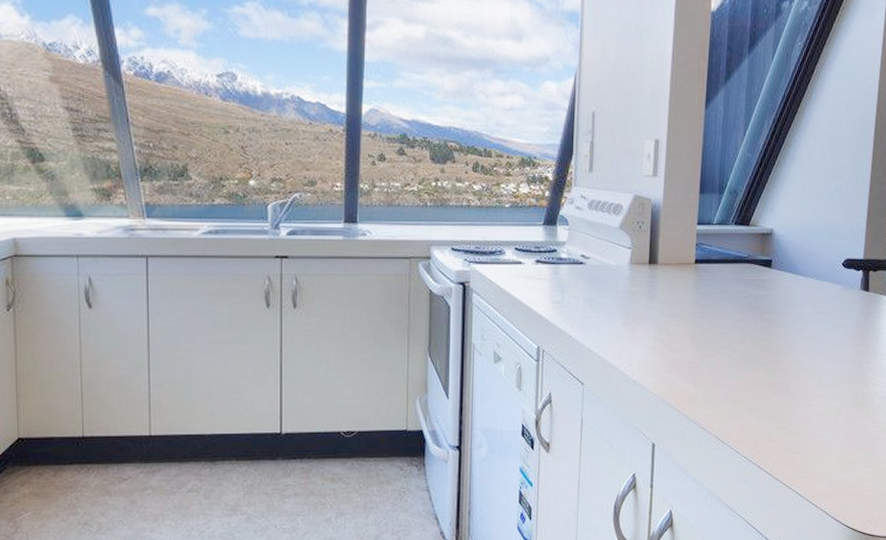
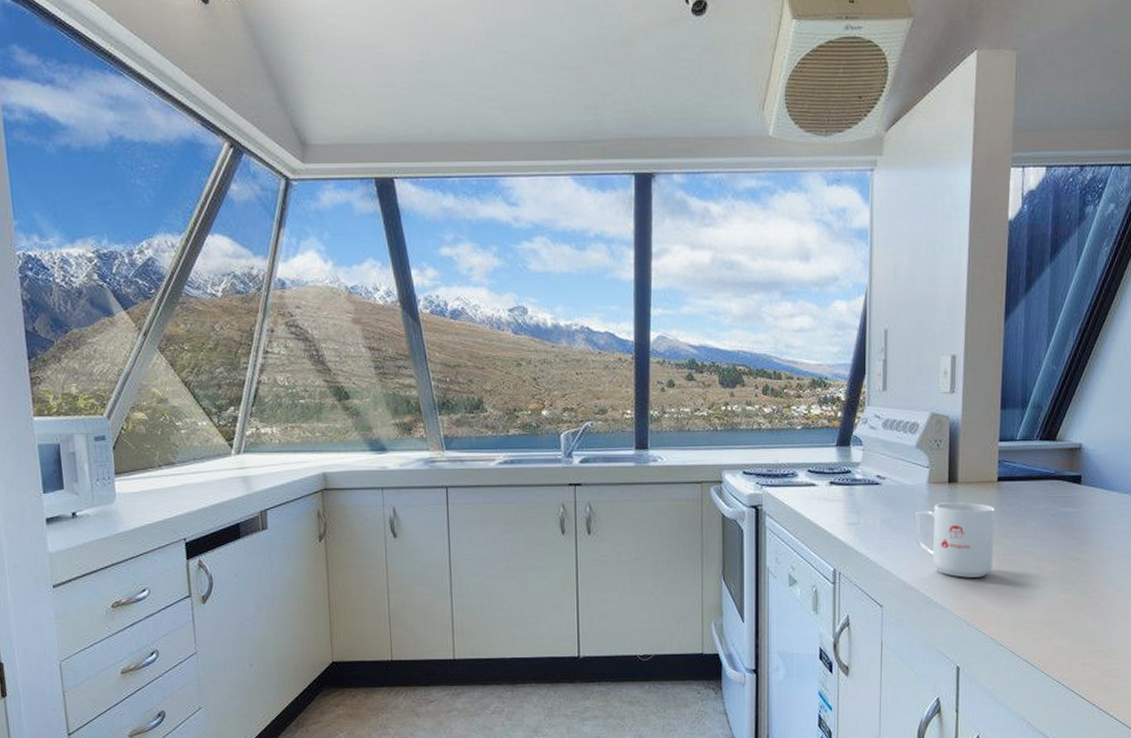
mug: none [615,283,692,357] -> present [914,502,995,578]

